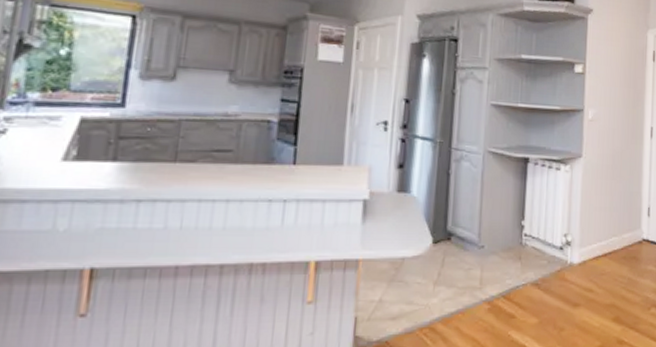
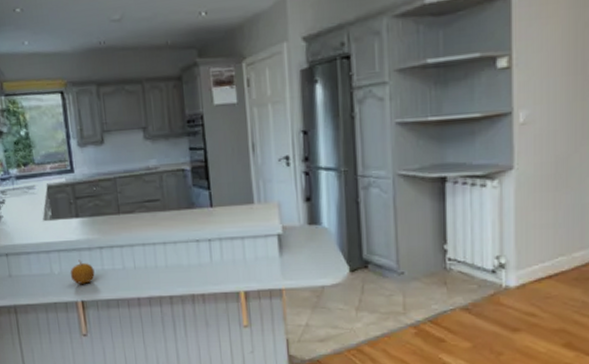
fruit: none [82,214,122,246] -> present [70,259,95,284]

